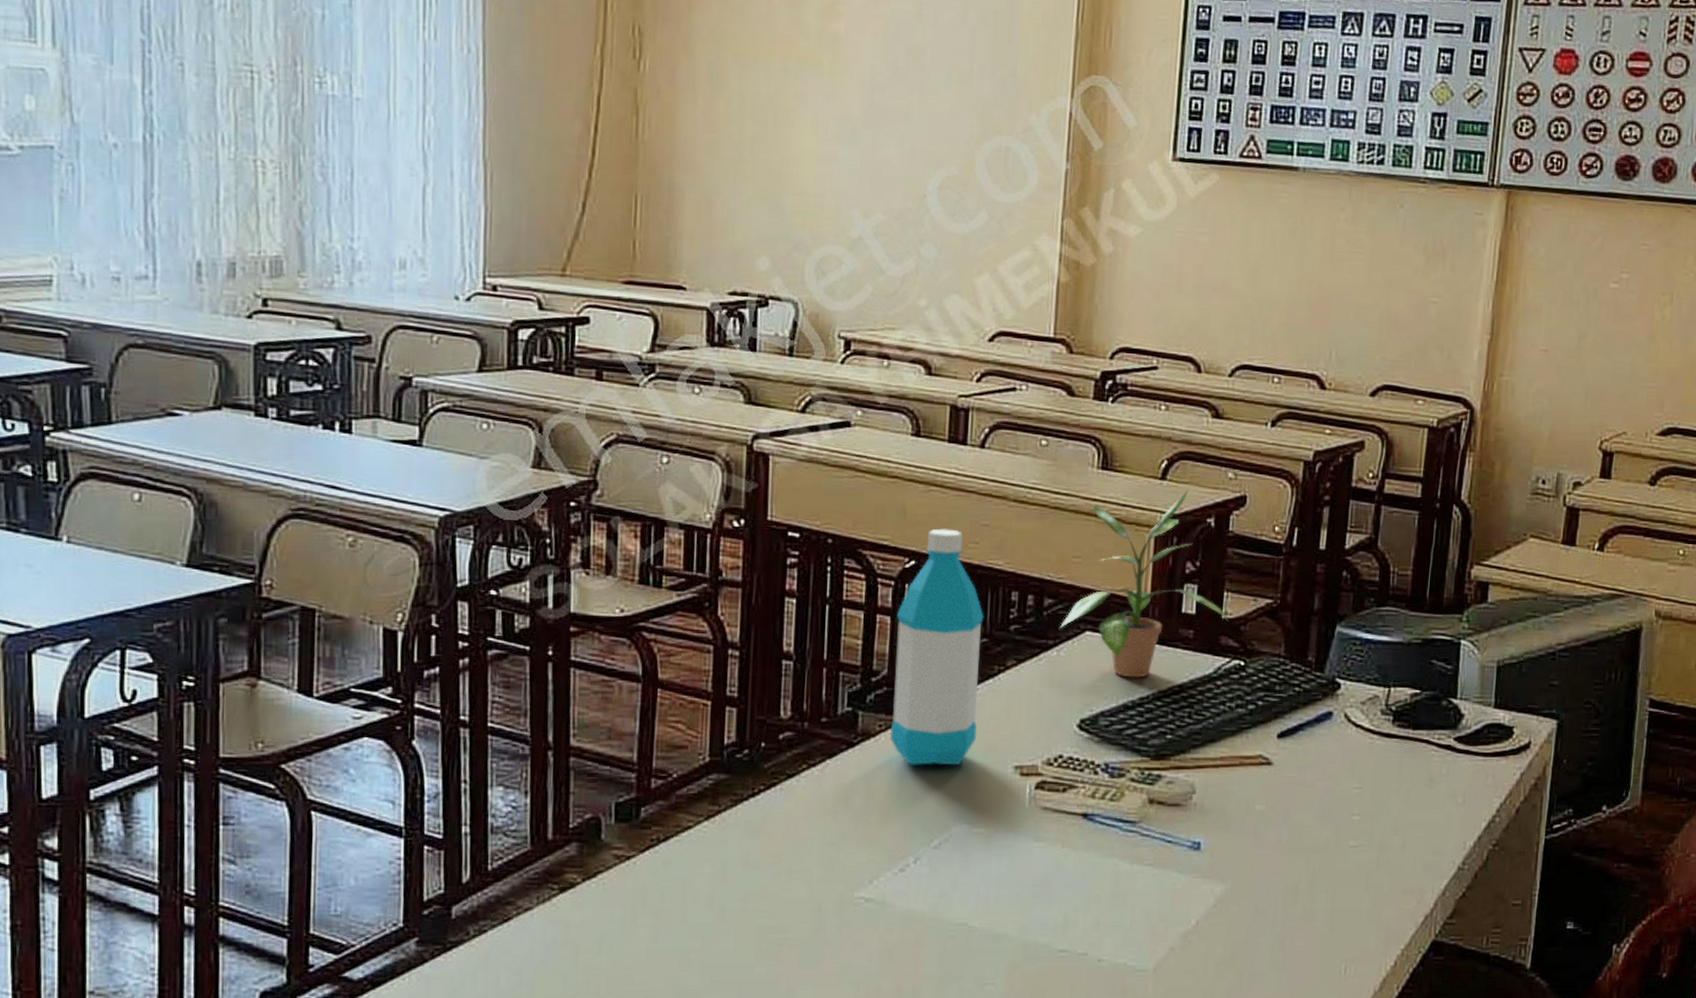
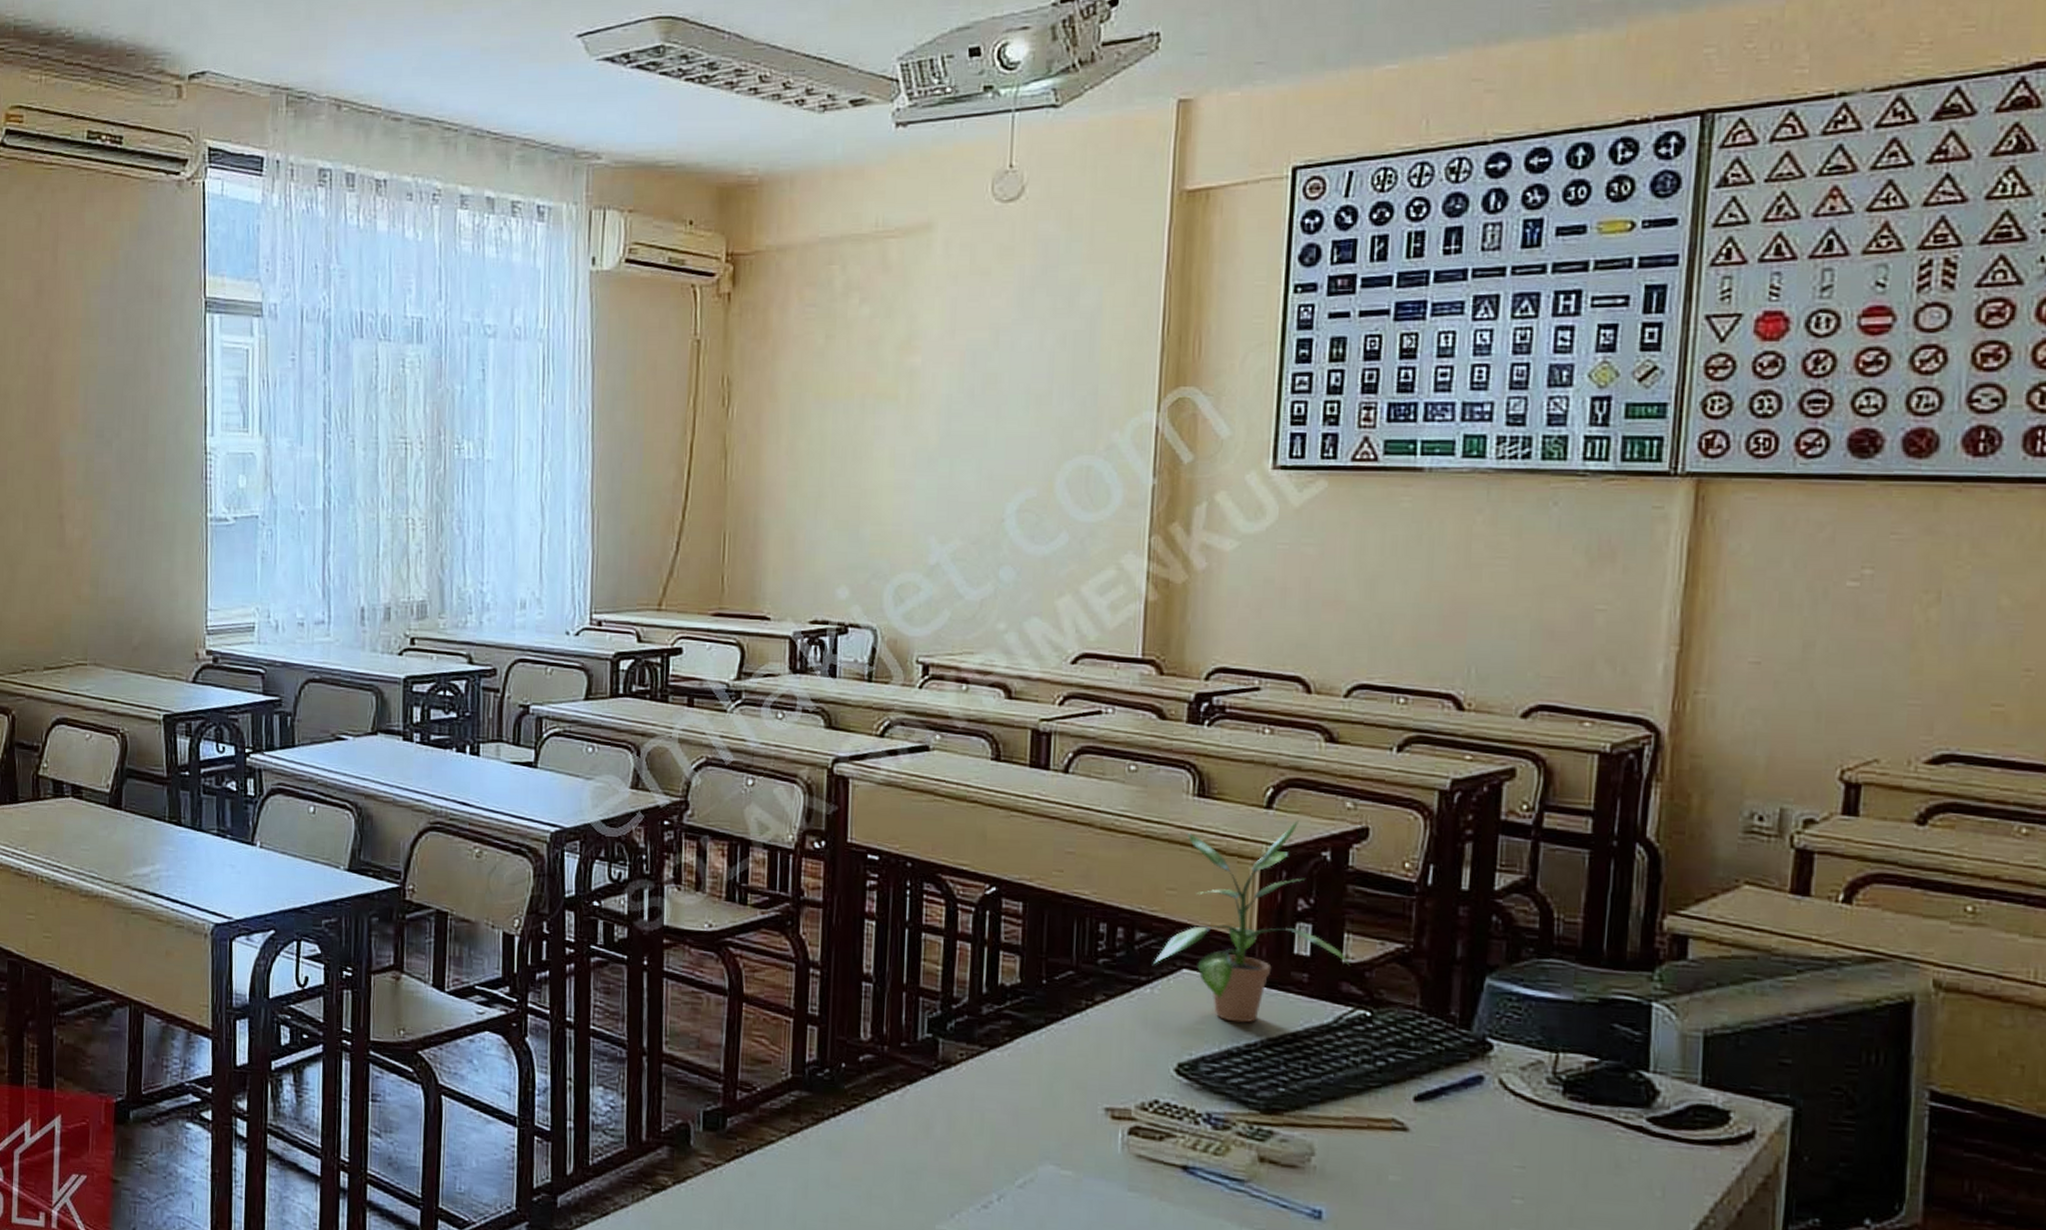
water bottle: present [890,528,984,766] -> none [972,855,1070,1102]

